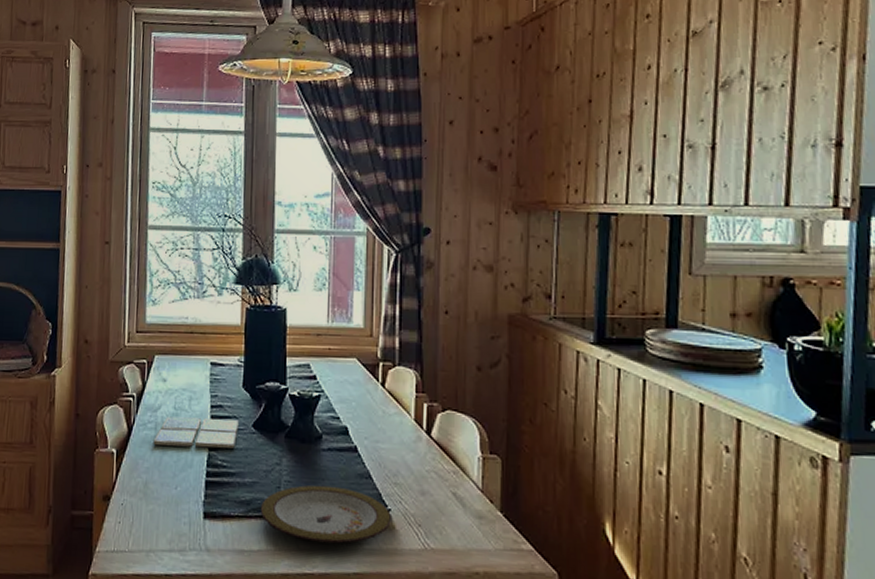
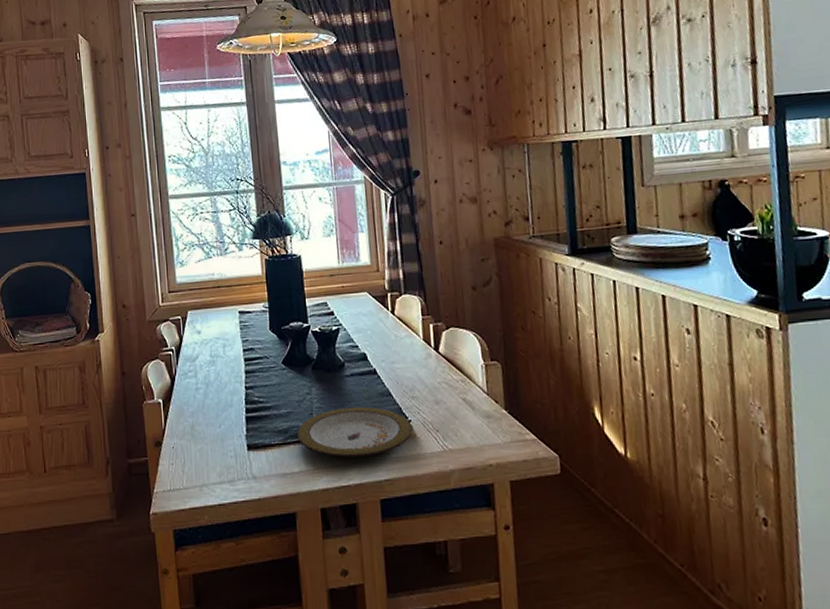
drink coaster: present [153,416,239,448] -> none [195,358,270,392]

